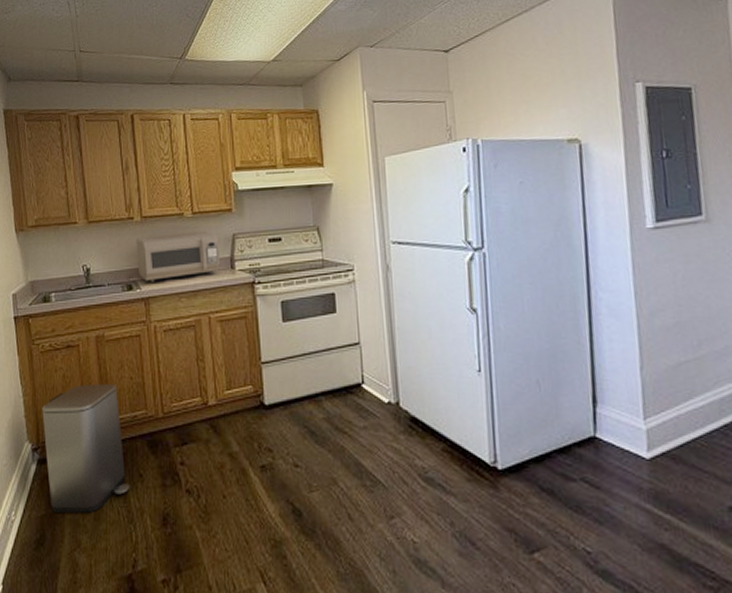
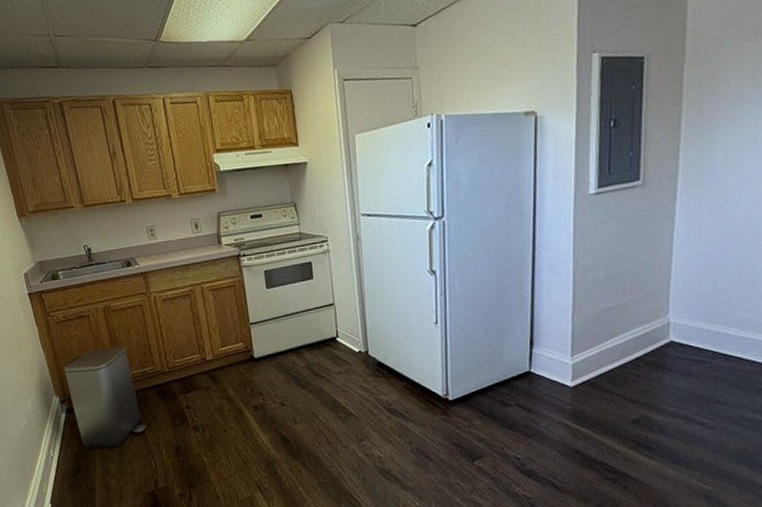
microwave: present [136,231,221,283] -> none [130,211,209,260]

